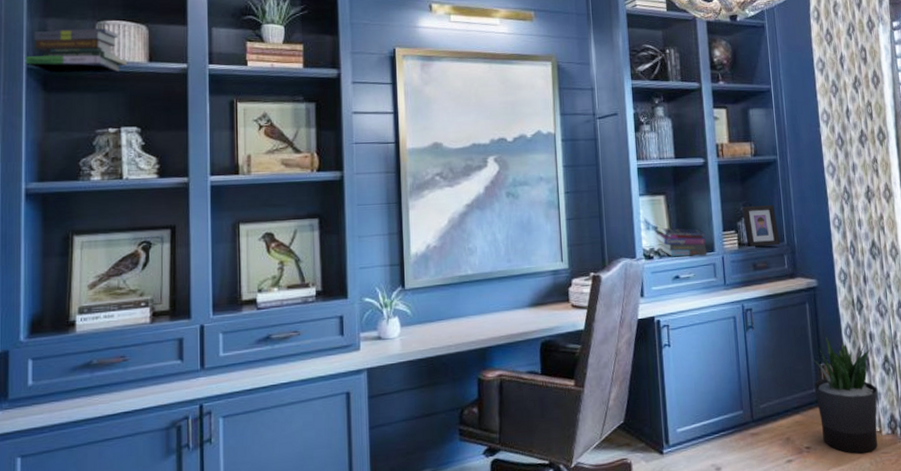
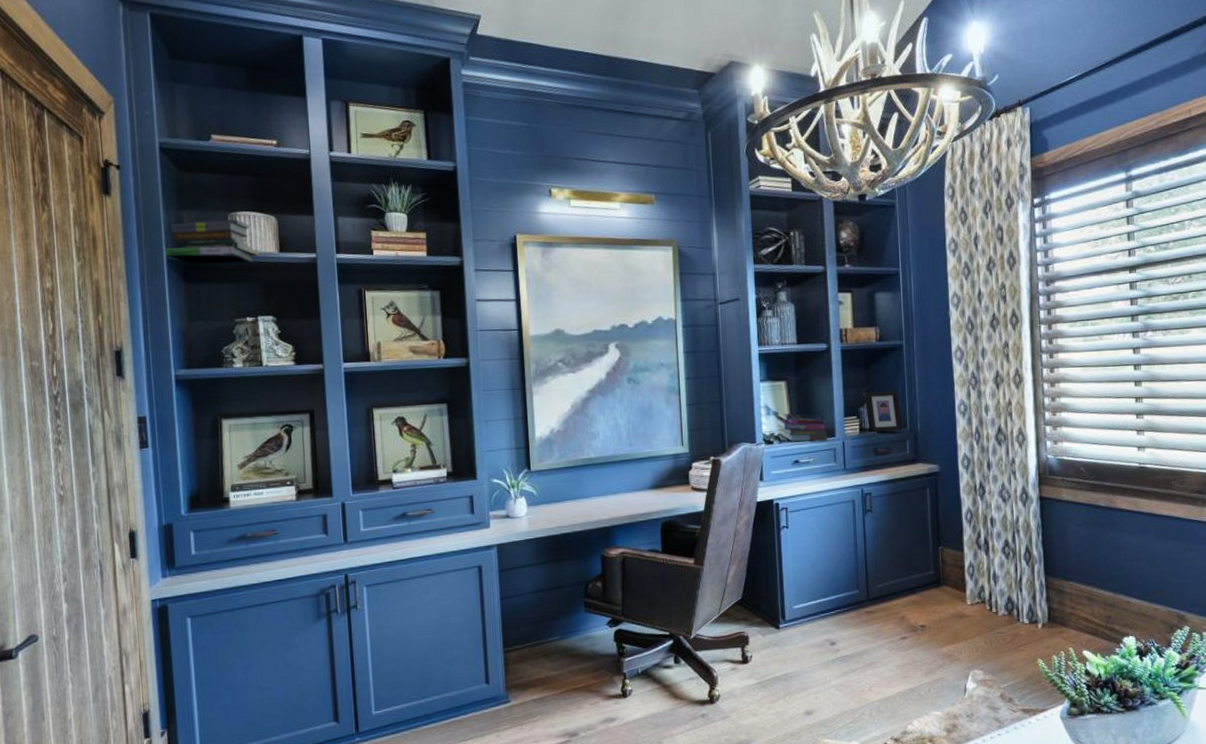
planter: present [812,336,878,454] -> none [930,520,996,633]

